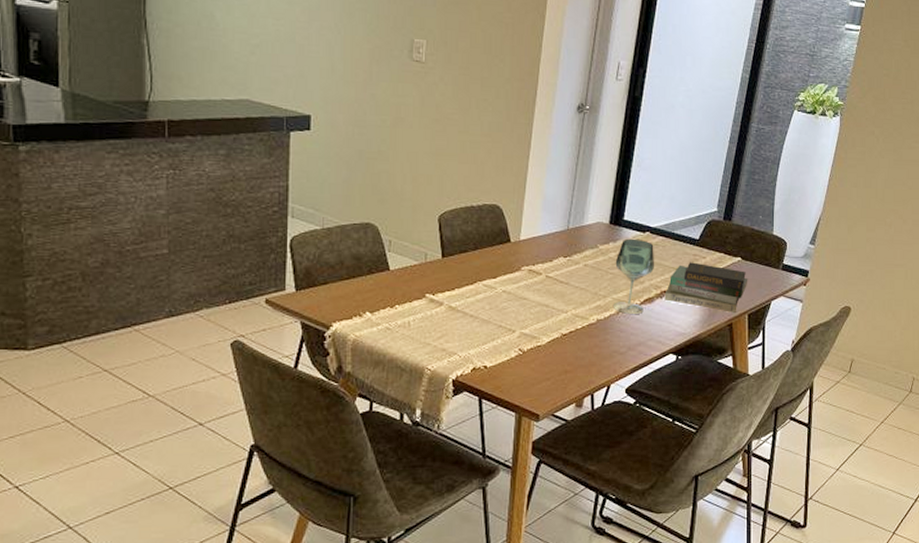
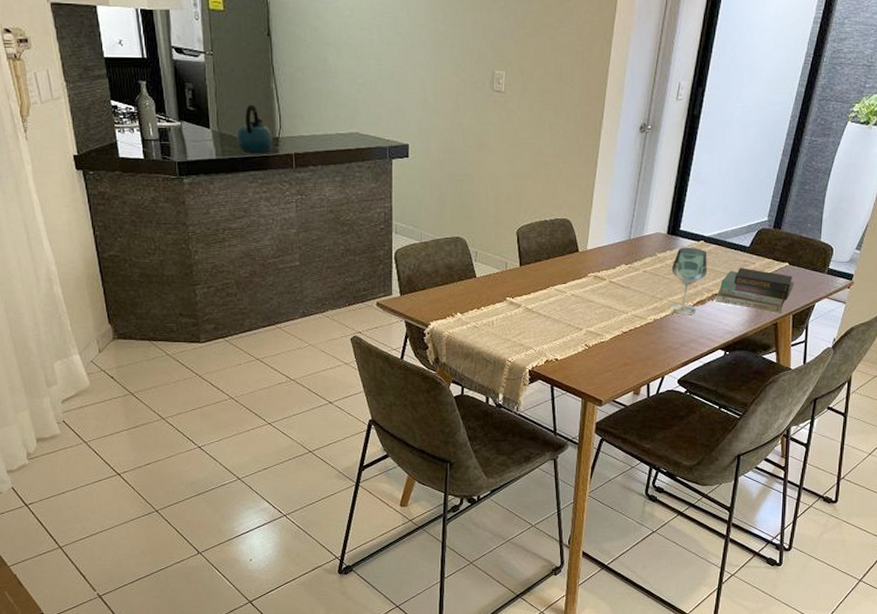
kettle: none [93,61,140,119] -> present [236,104,273,153]

